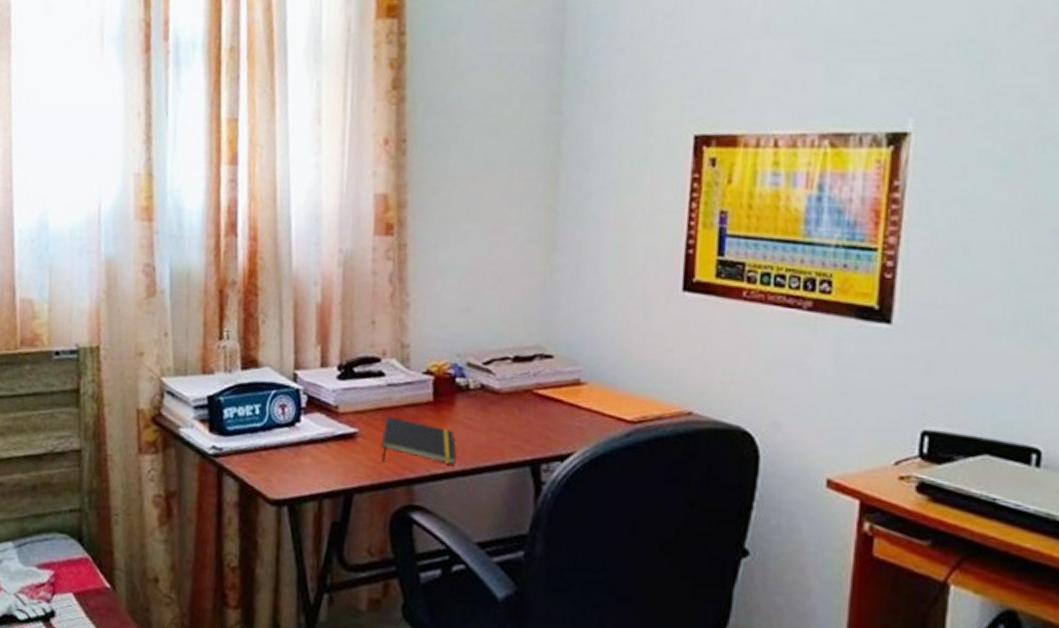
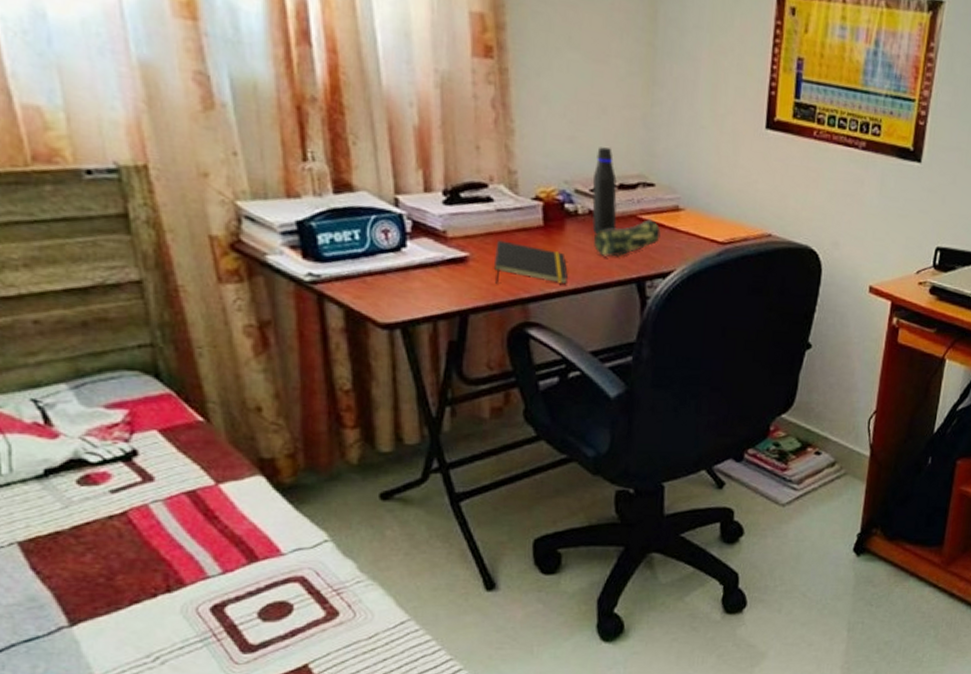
water bottle: none [483,317,512,411] -> present [591,147,617,235]
pencil case: none [484,393,559,437] -> present [593,218,661,258]

